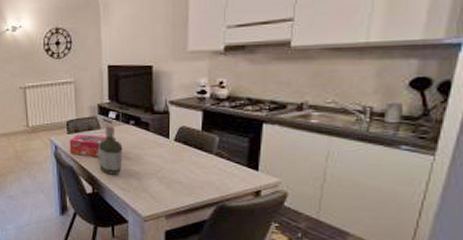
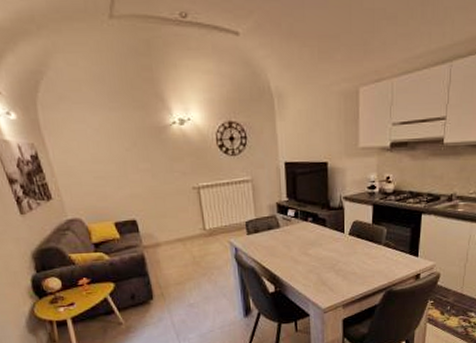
tissue box: present [69,134,116,157] -> none [249,234,295,256]
bottle: present [98,125,123,175] -> none [278,223,303,273]

